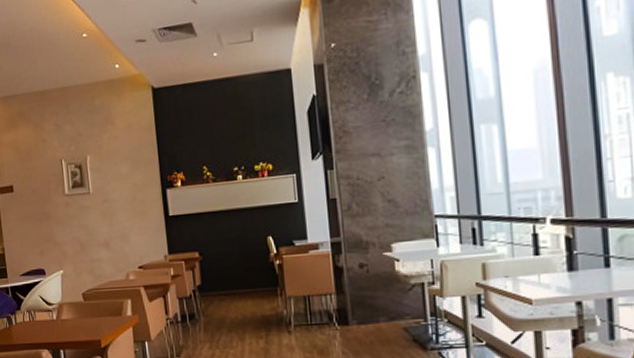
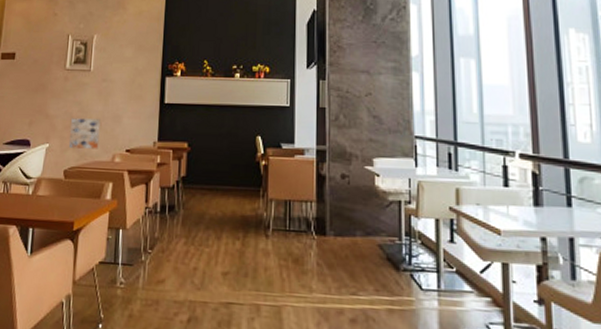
wall art: none [79,240,111,271] -> present [68,118,101,149]

